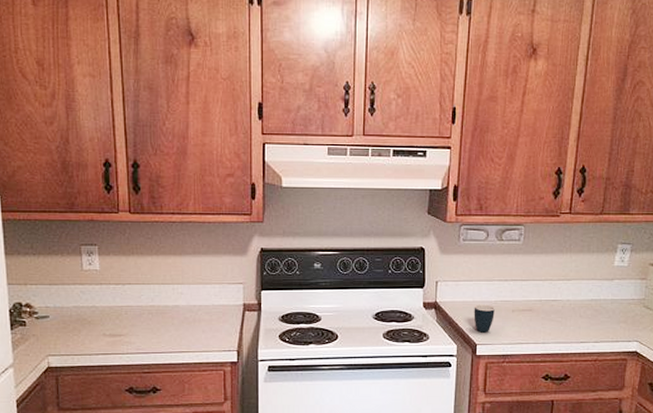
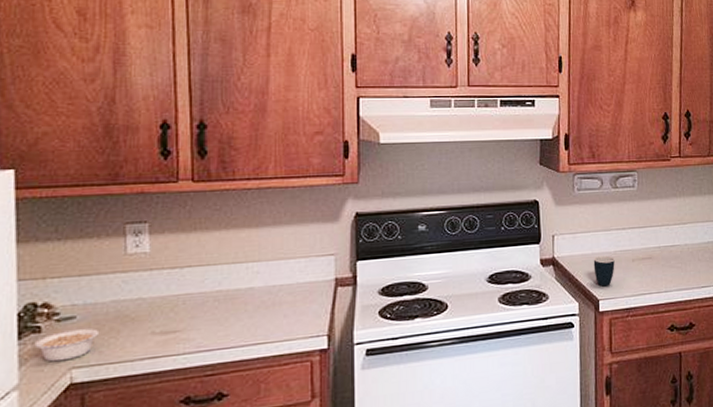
legume: none [22,327,66,349] -> present [34,329,100,362]

